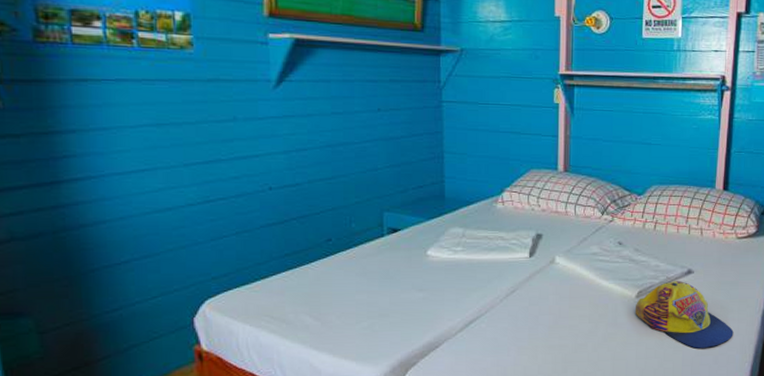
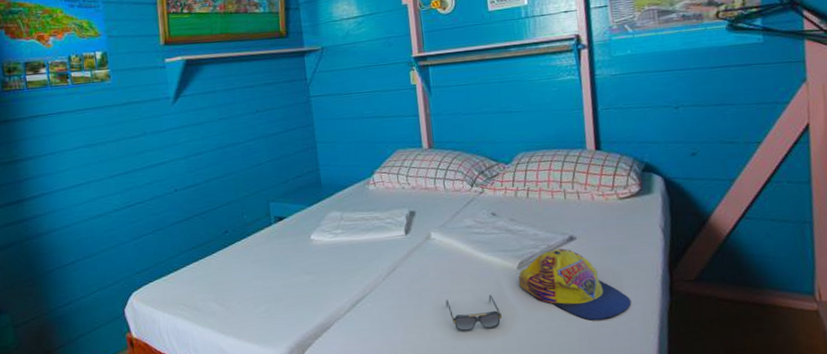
sunglasses: none [562,320,616,356] -> present [446,294,503,332]

